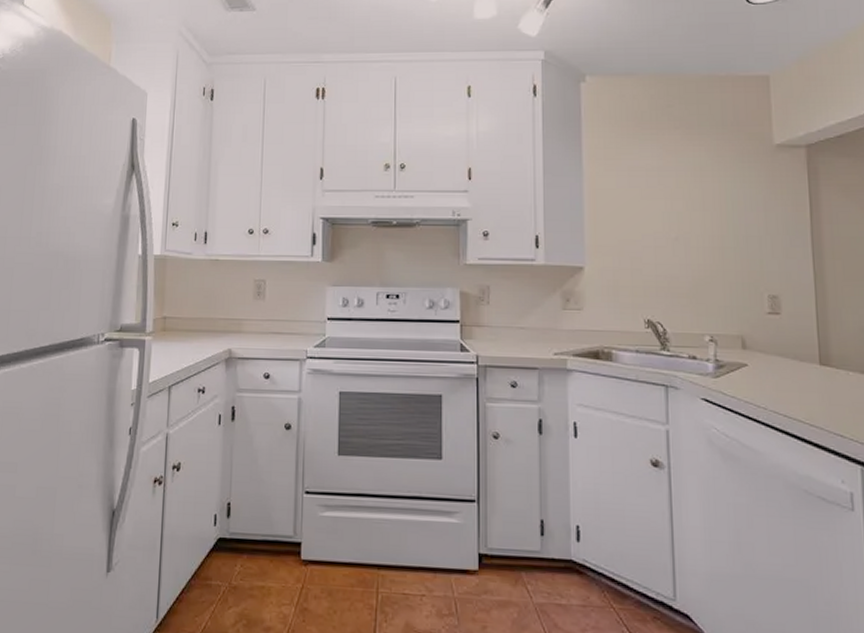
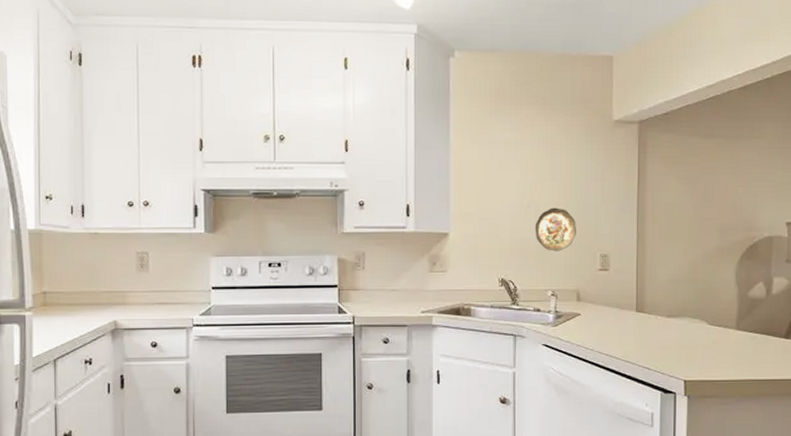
decorative plate: none [685,240,738,290] -> present [535,207,577,251]

